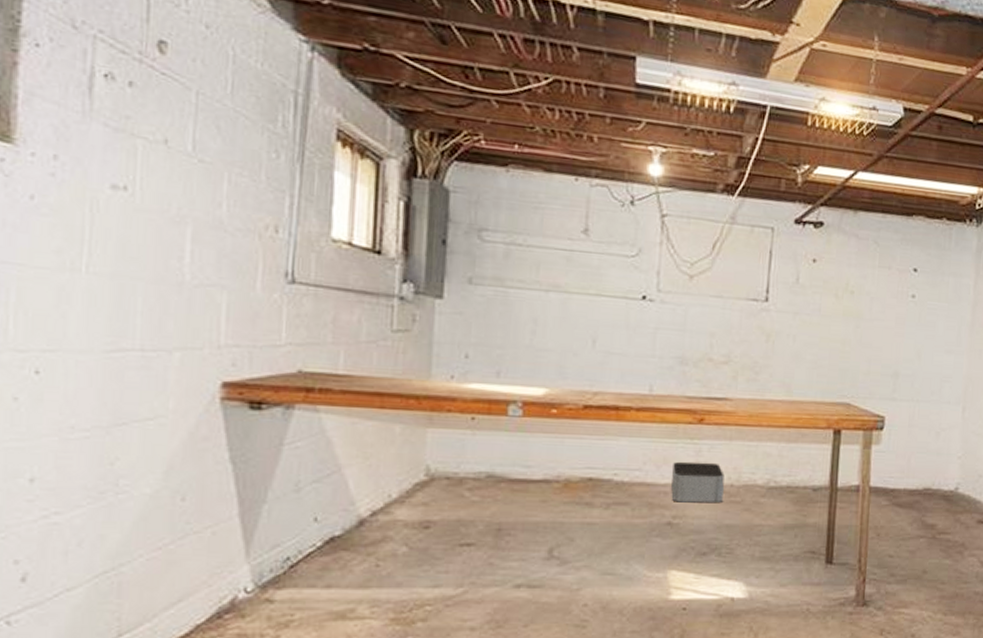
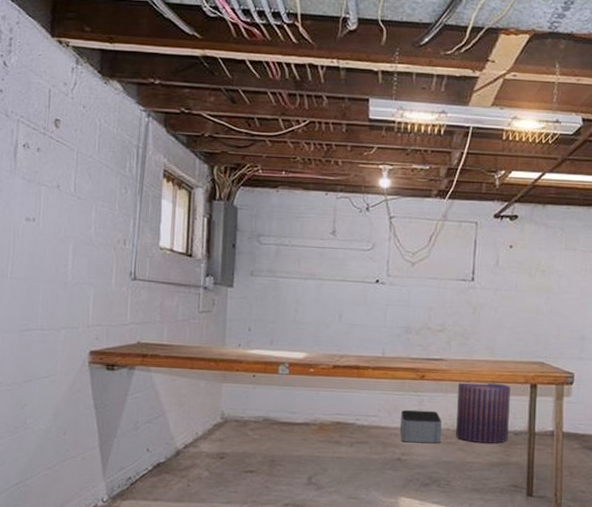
stool: none [742,426,810,502] -> present [456,381,511,444]

